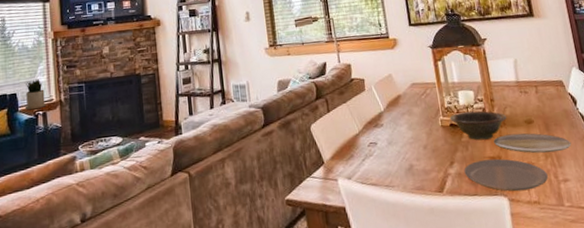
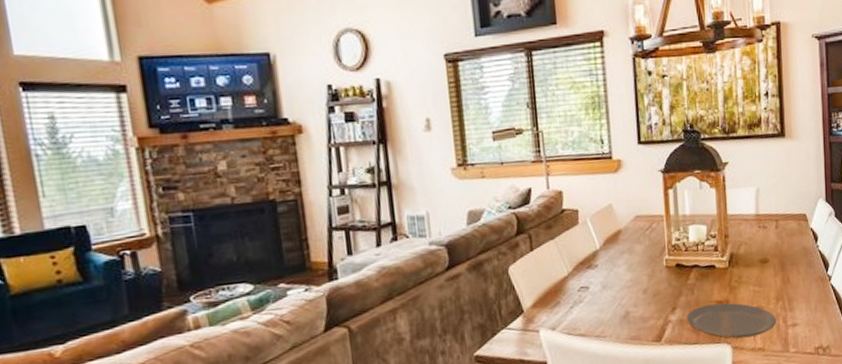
planter: present [24,78,47,110] -> none [97,204,136,249]
decorative bowl: present [449,111,507,141] -> none [676,248,740,283]
plate: present [494,133,572,154] -> none [723,273,806,296]

